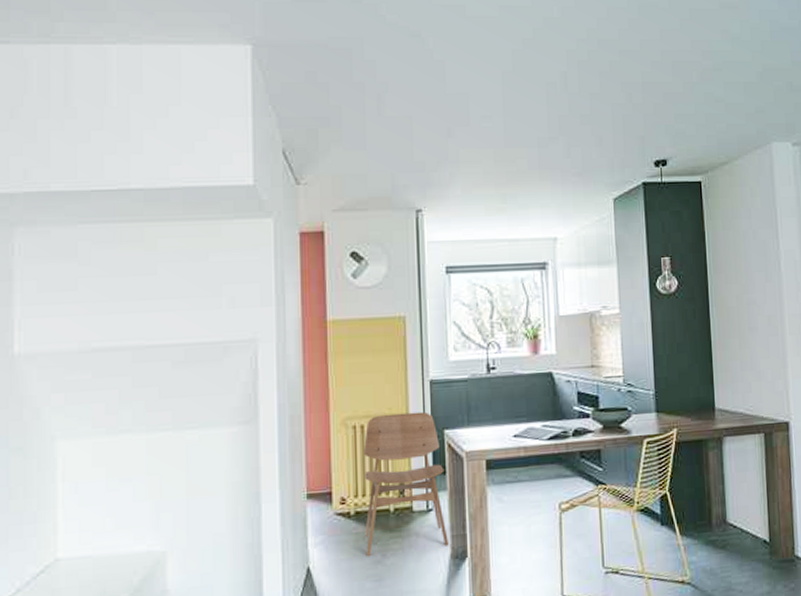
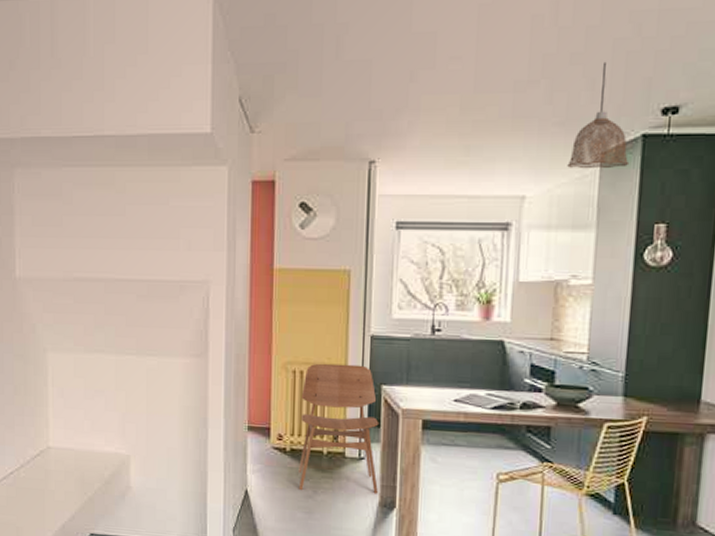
pendant lamp: none [588,122,636,213] -> present [567,61,630,169]

